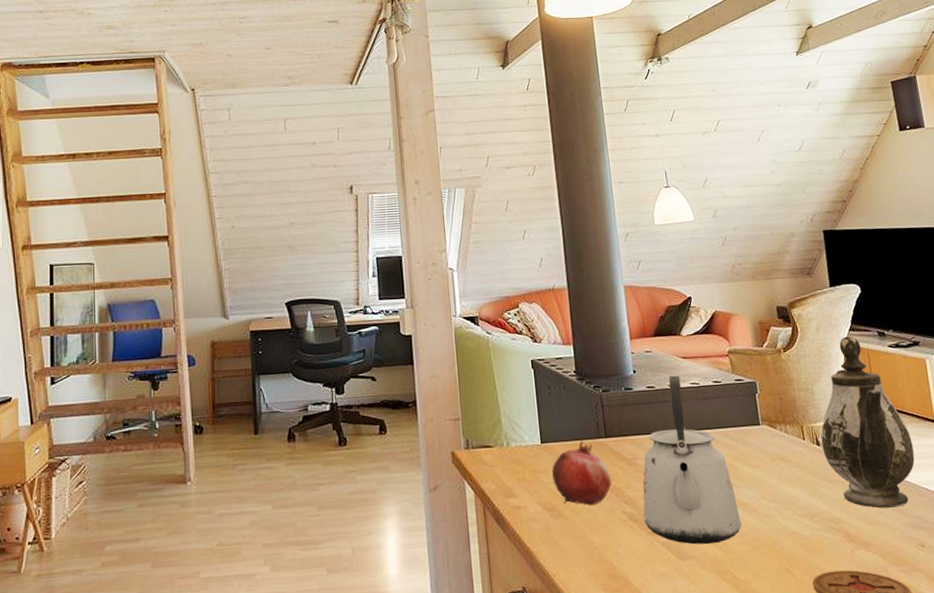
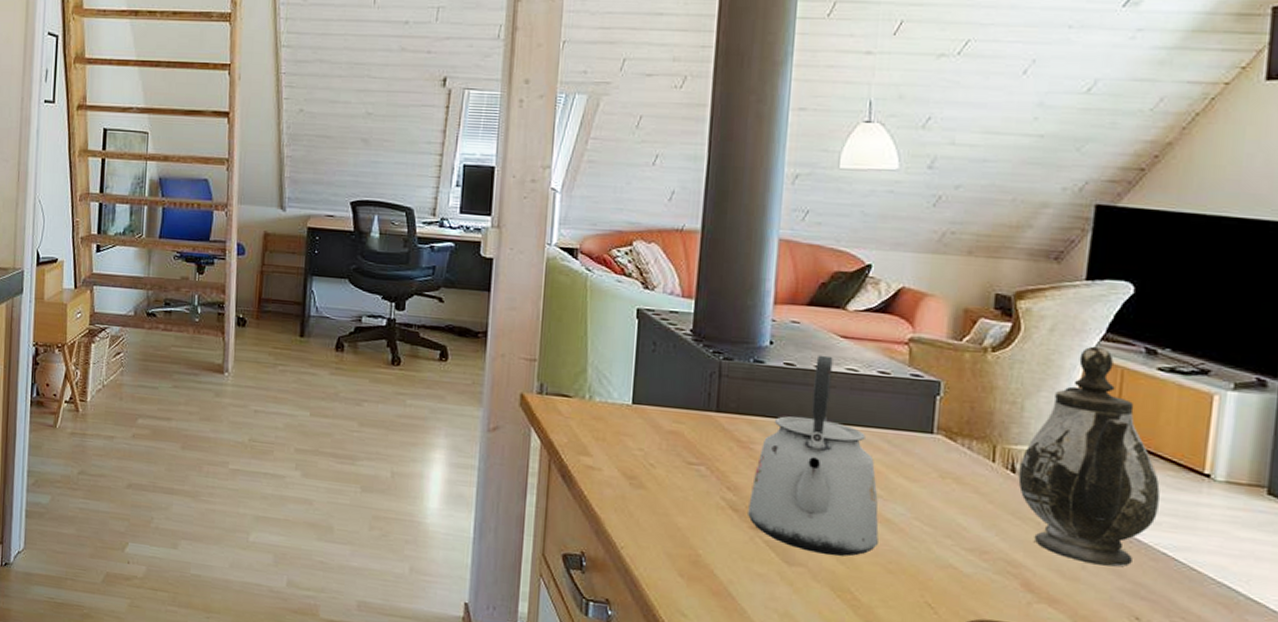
fruit: present [552,440,612,505] -> none [640,409,716,483]

